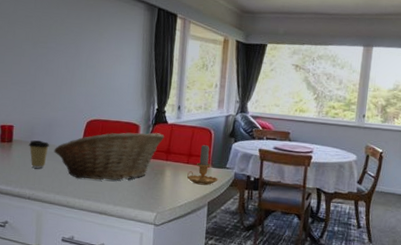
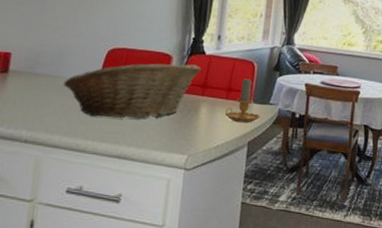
coffee cup: present [28,140,50,169] -> none [29,70,59,105]

